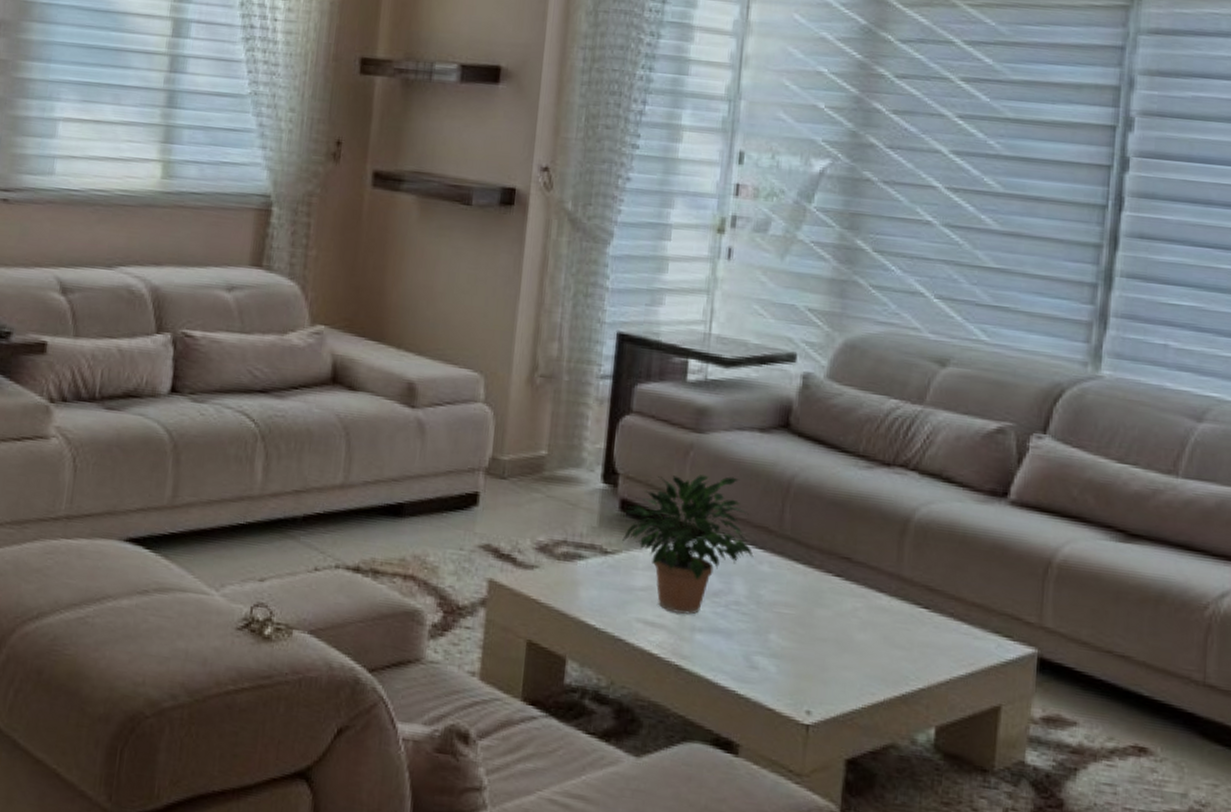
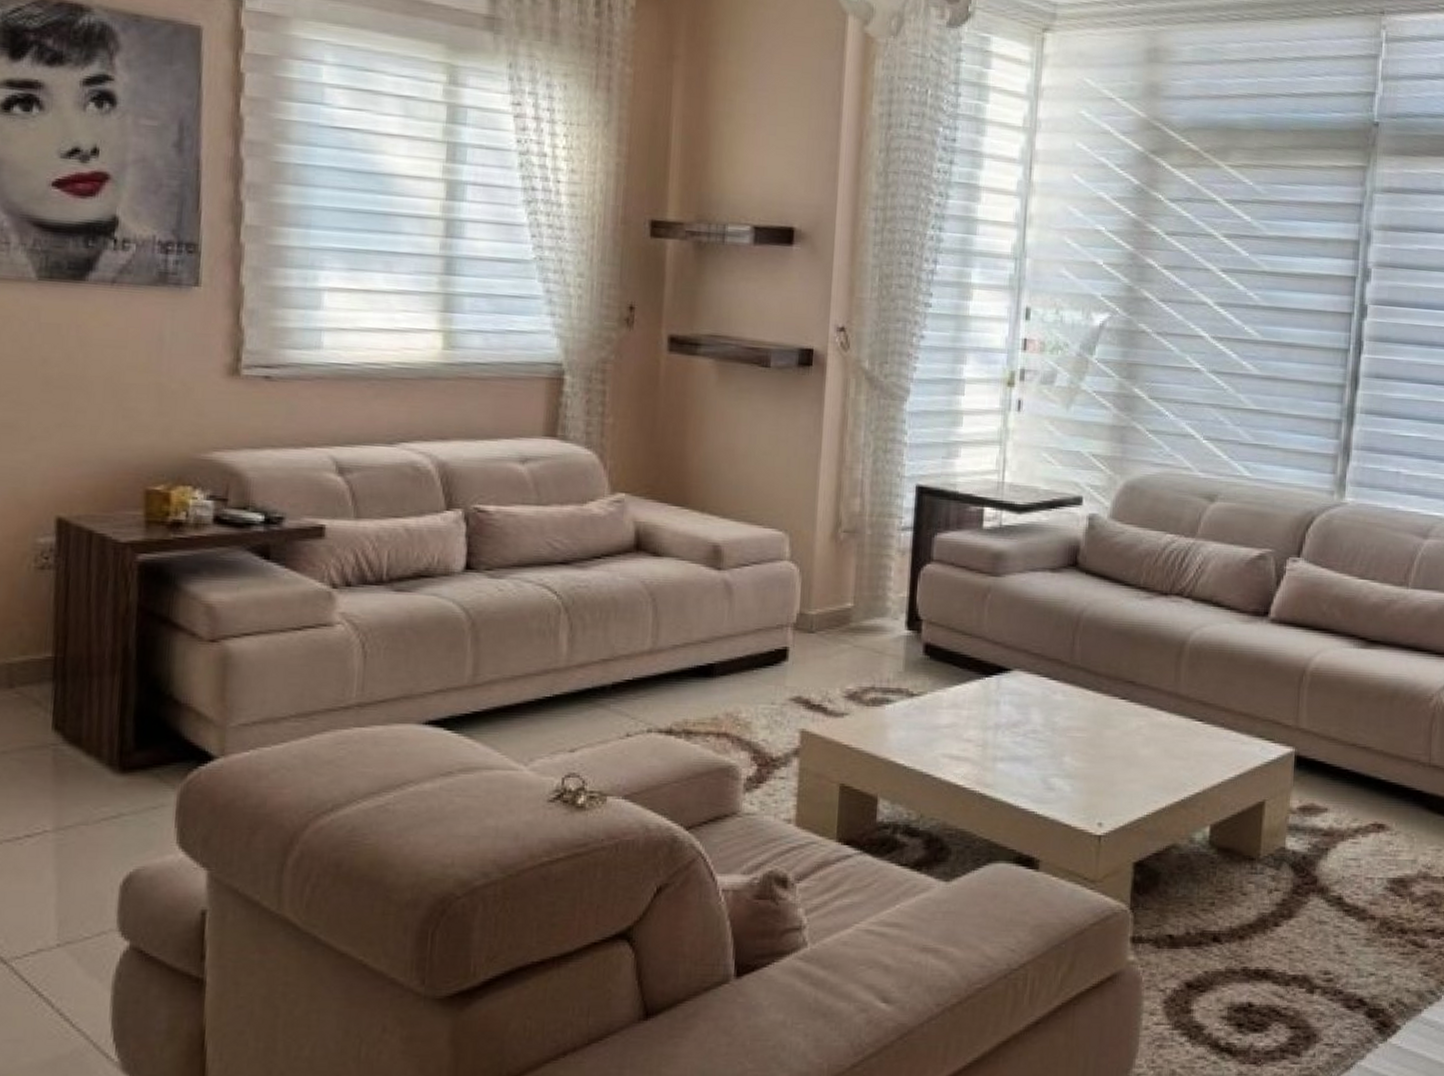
potted plant: present [622,474,754,615] -> none [927,615,1048,746]

